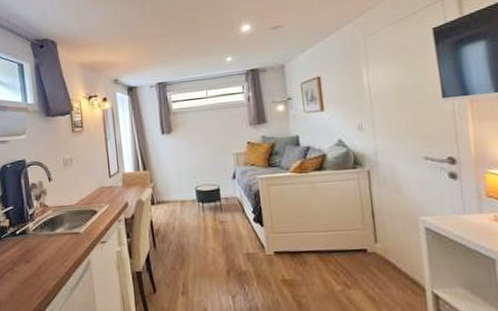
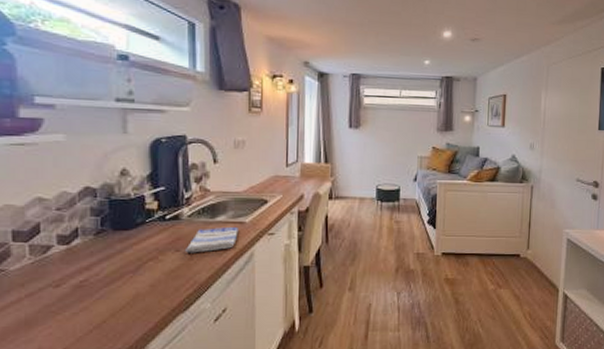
dish towel: none [33,238,75,264] -> present [184,227,238,253]

